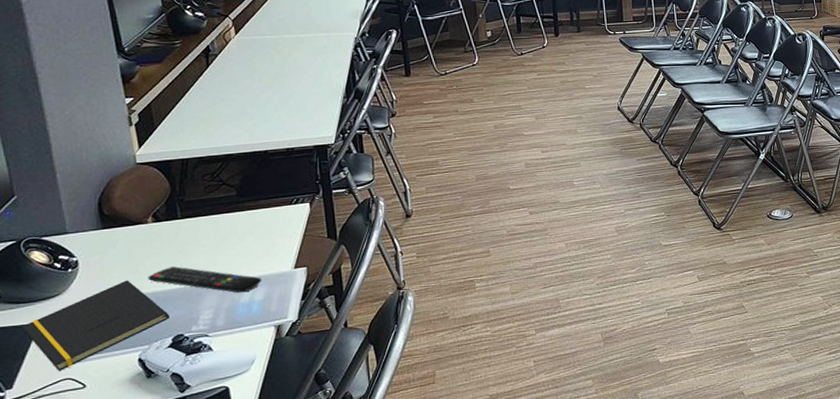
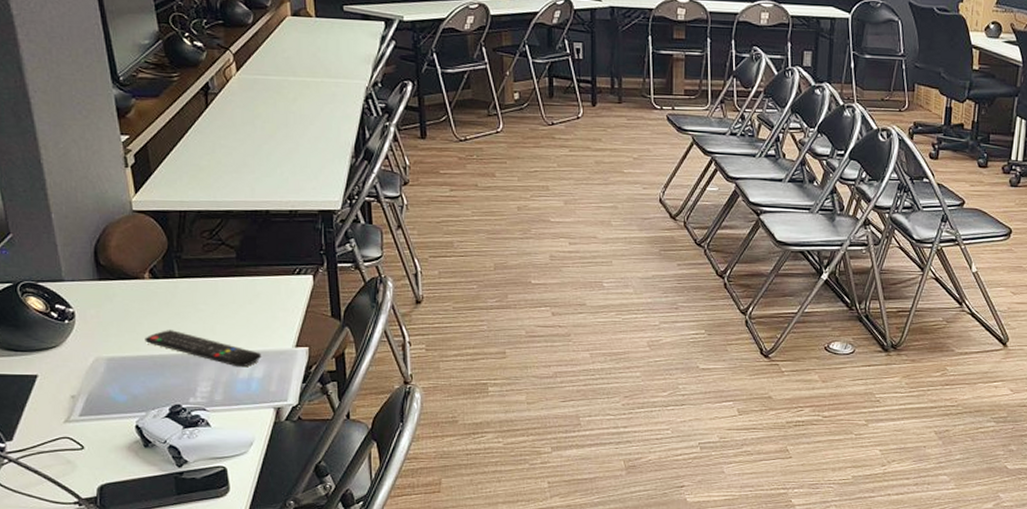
notepad: present [21,280,169,371] -> none [20,339,167,428]

